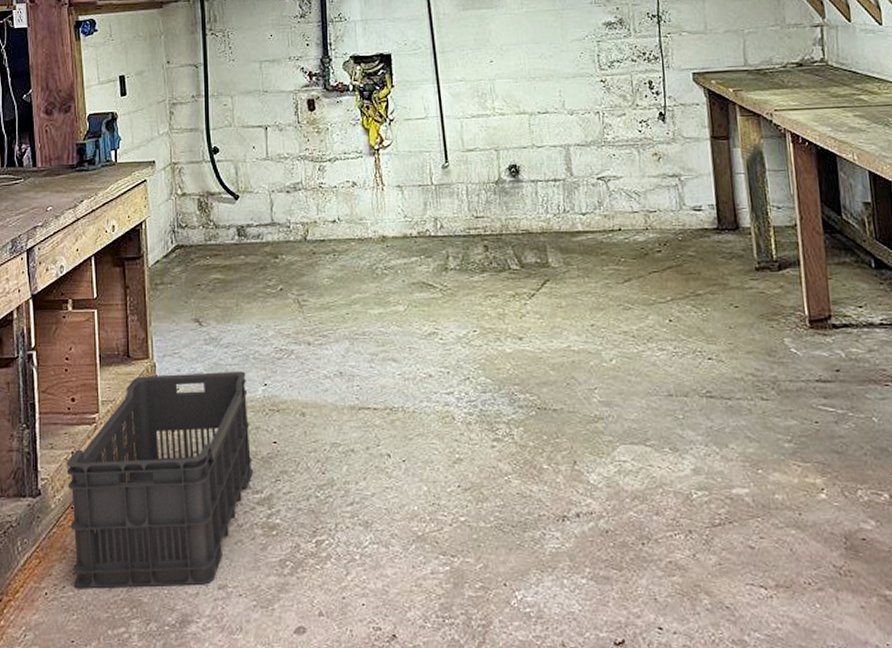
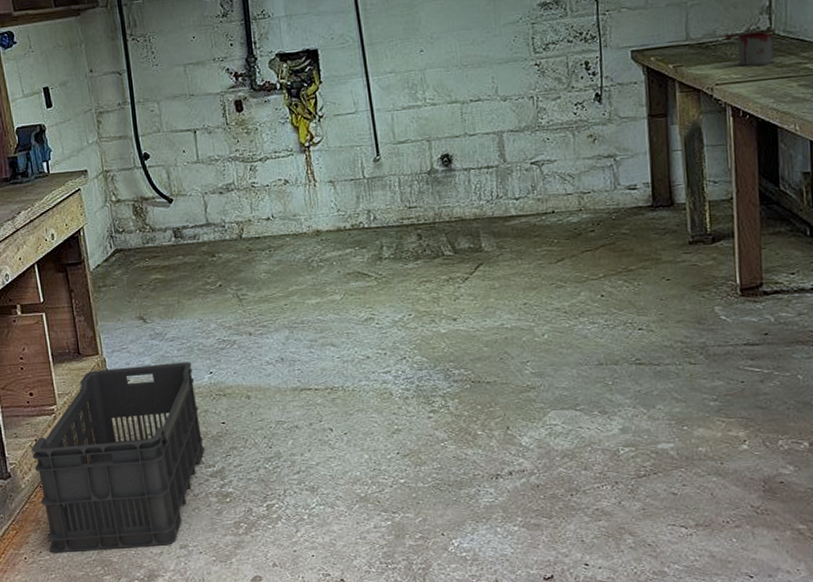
paint can: none [780,60,828,95] -> present [724,30,773,67]

